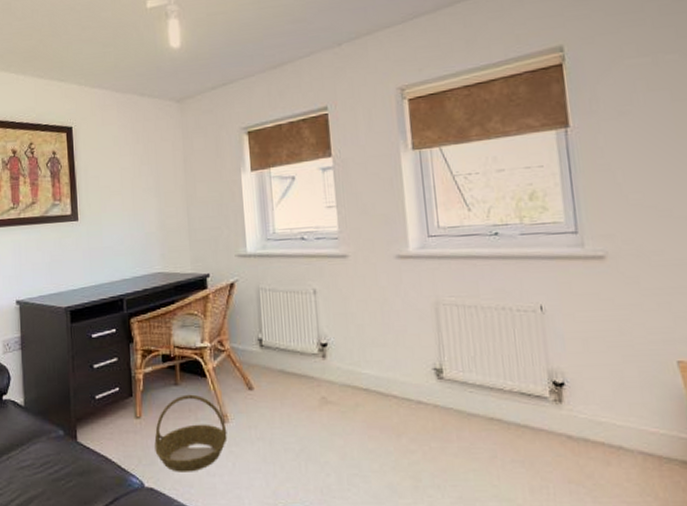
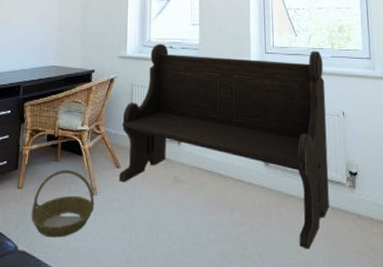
bench: none [250,227,528,480] -> present [119,43,330,249]

